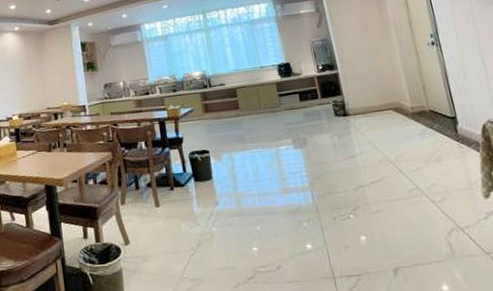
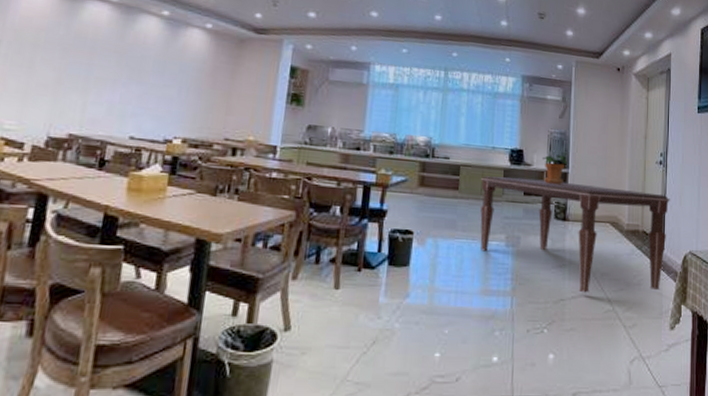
dining table: none [257,72,464,177] -> present [480,176,671,293]
potted plant: none [310,59,336,88] -> present [543,155,568,185]

